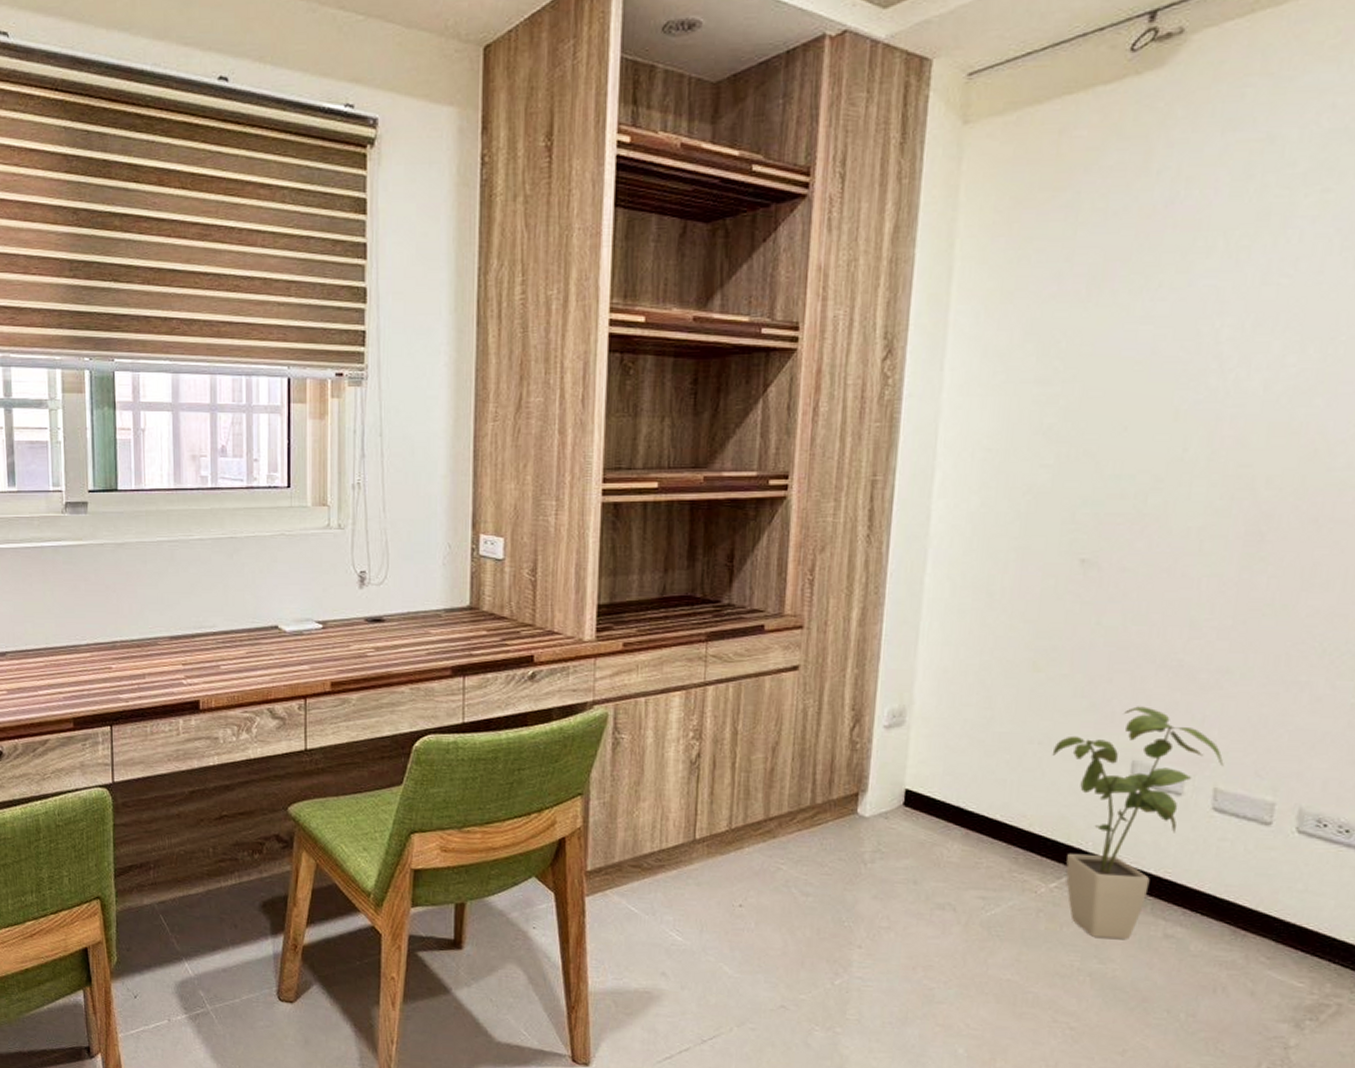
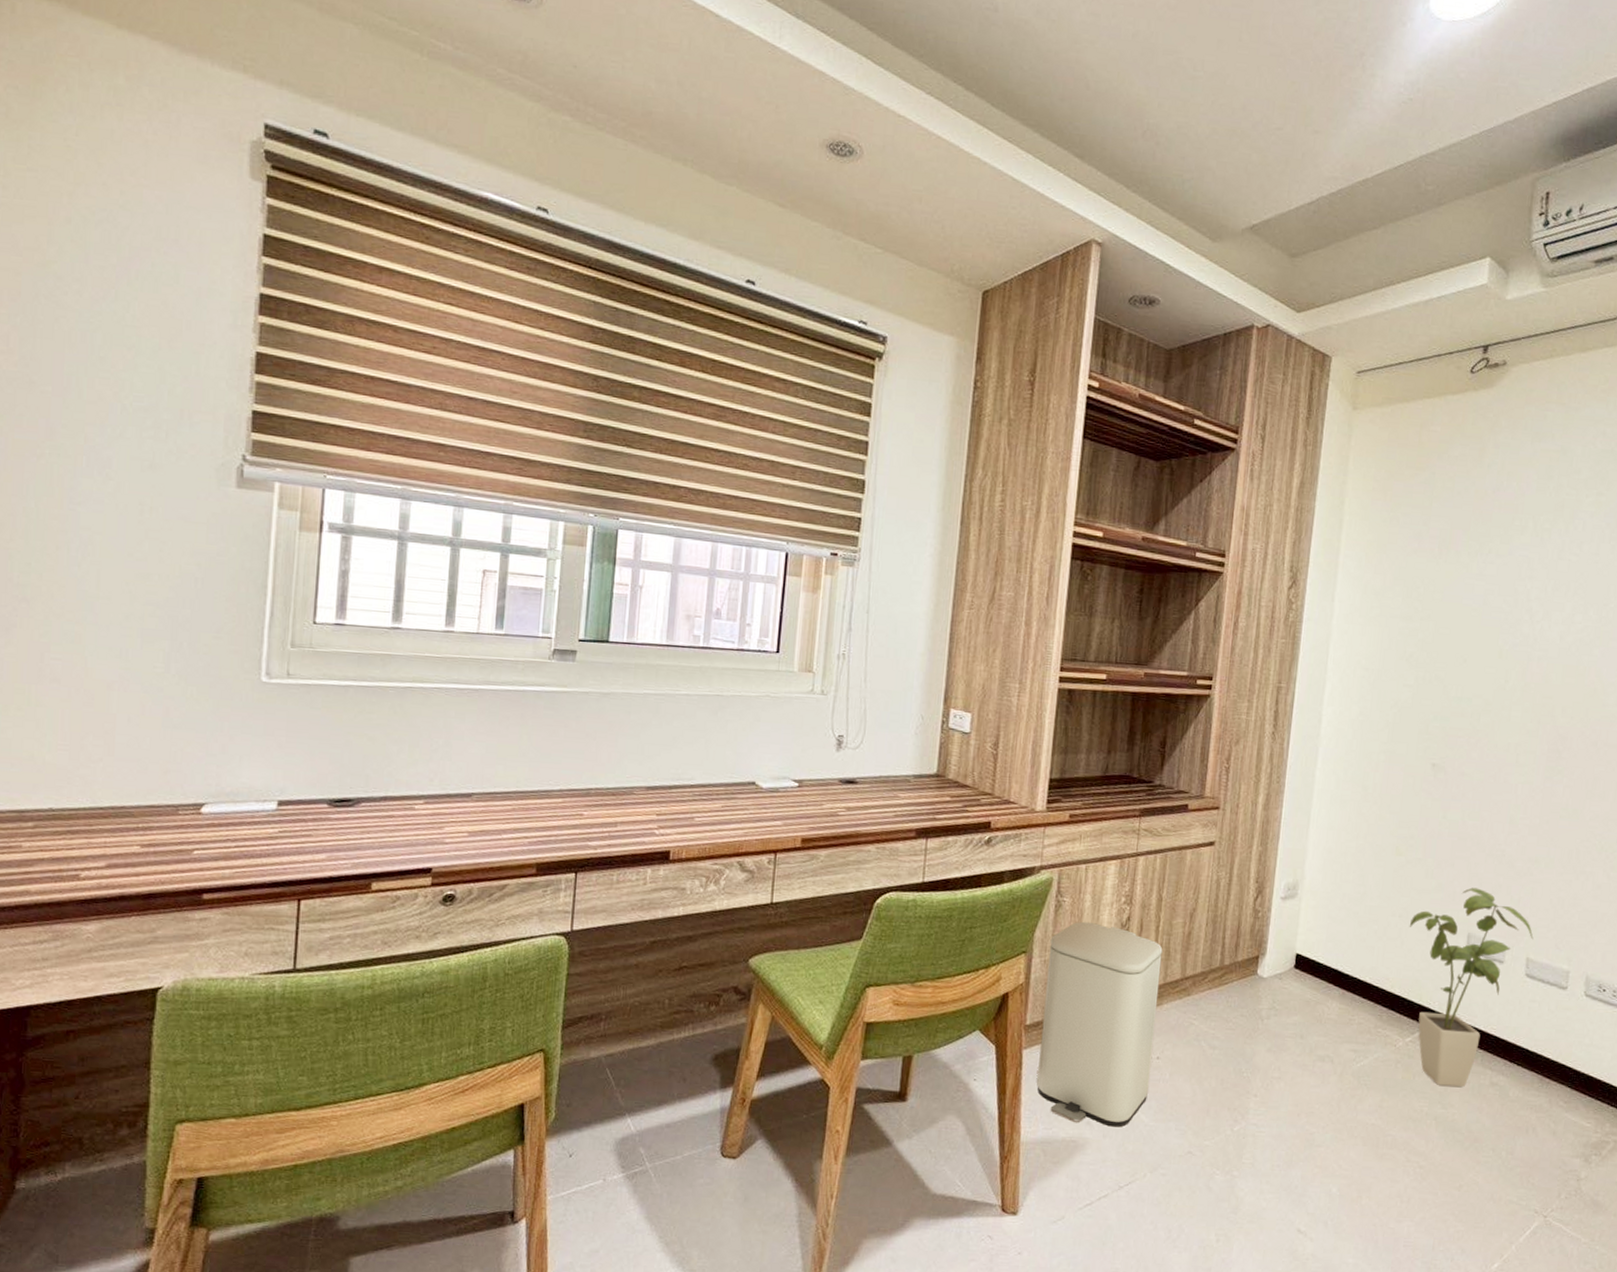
pedal bin: none [603,759,741,979] -> present [1037,921,1163,1127]

